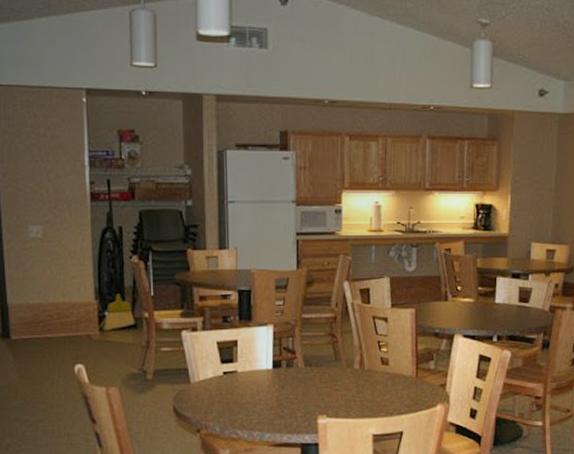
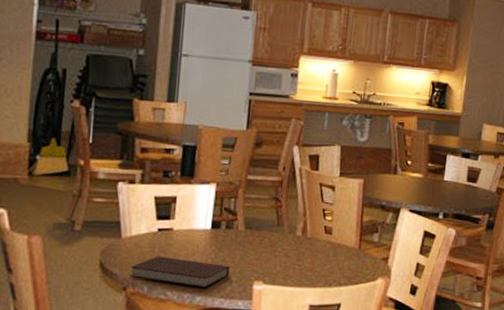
notebook: none [201,398,294,425] -> present [129,256,230,288]

